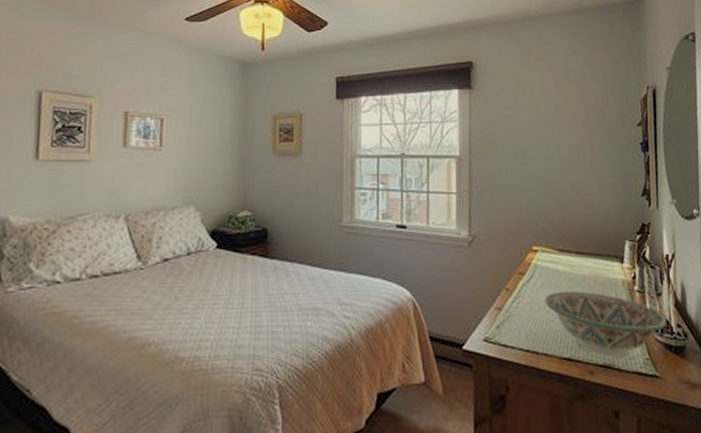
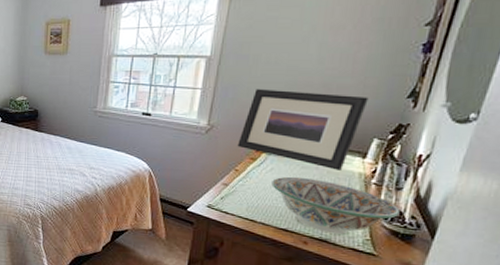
picture frame: none [503,191,612,279] -> present [237,88,369,171]

